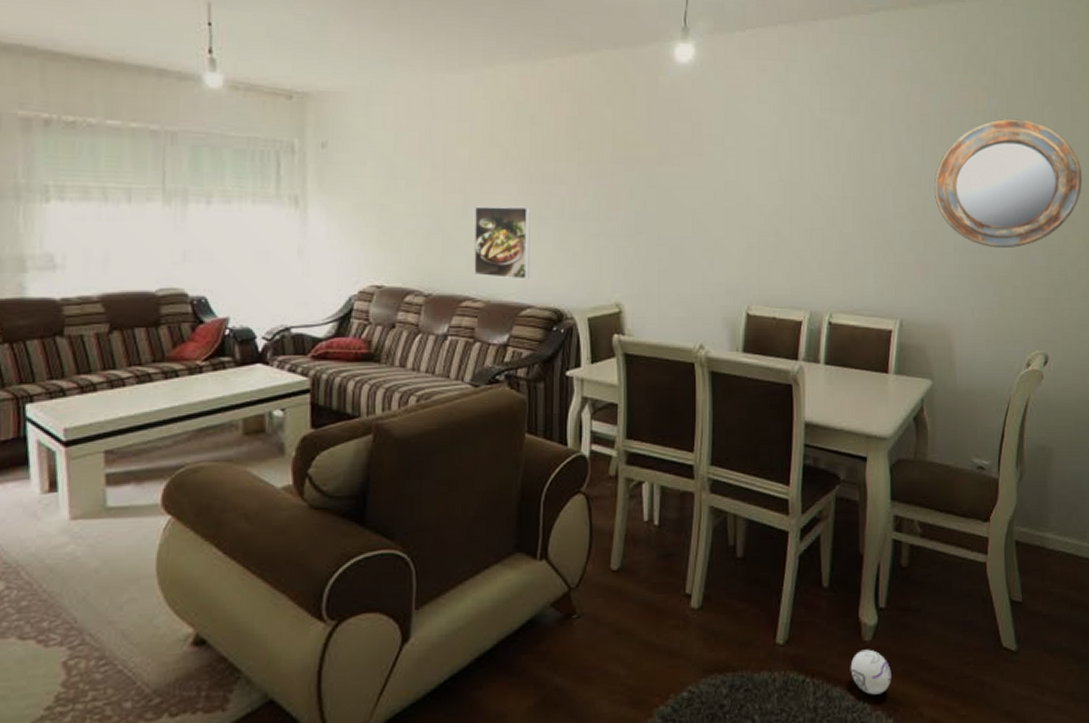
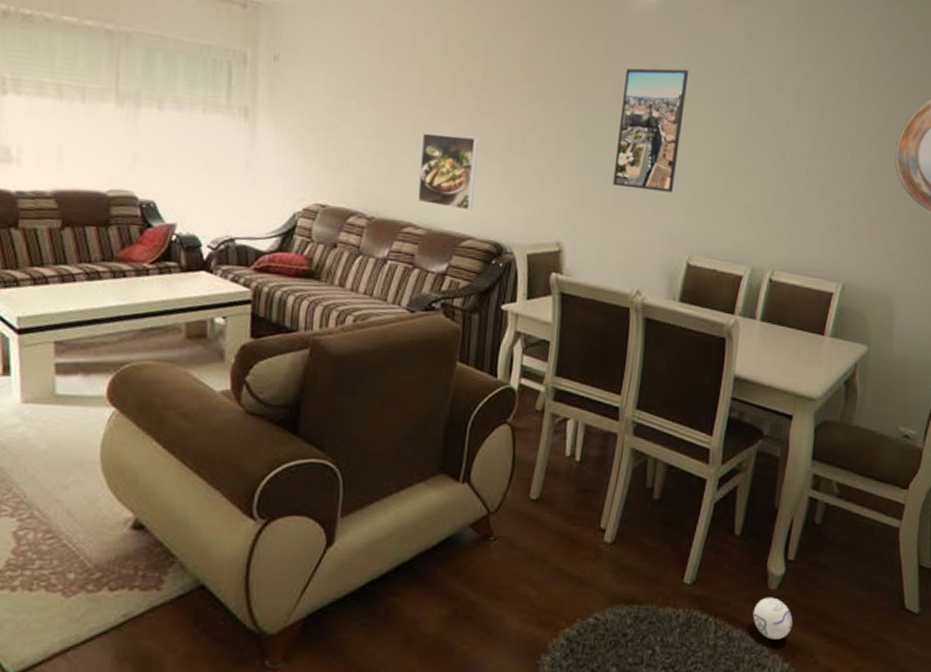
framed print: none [666,125,730,245] -> present [613,68,689,193]

